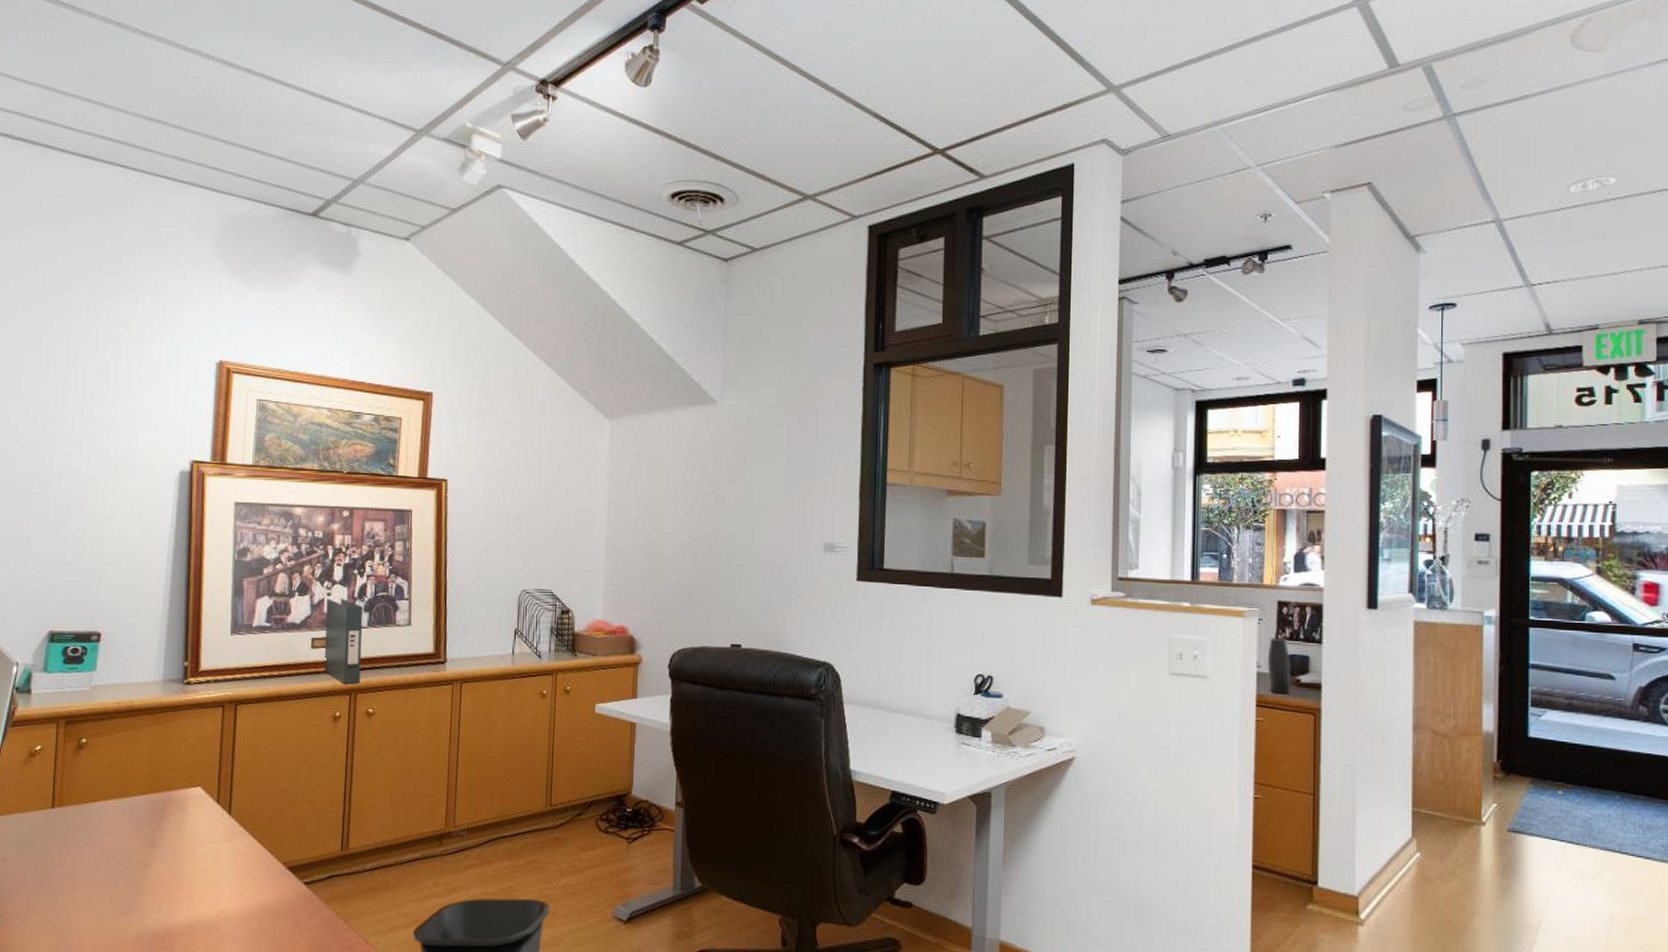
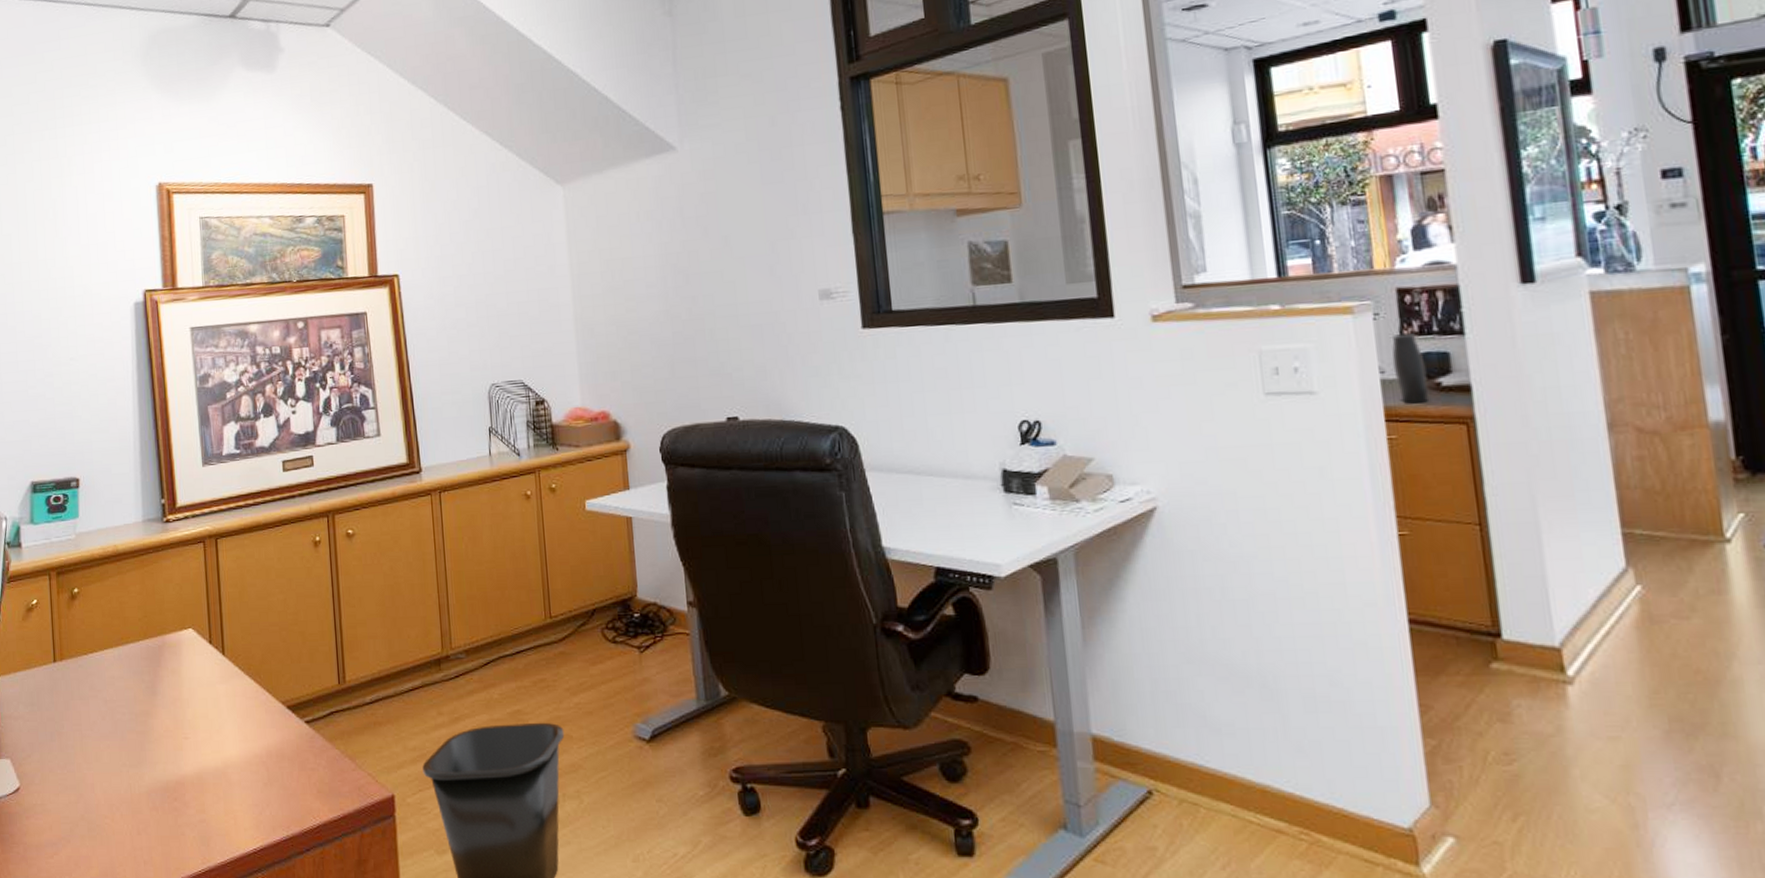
binder: present [324,598,363,685] -> none [292,415,336,507]

